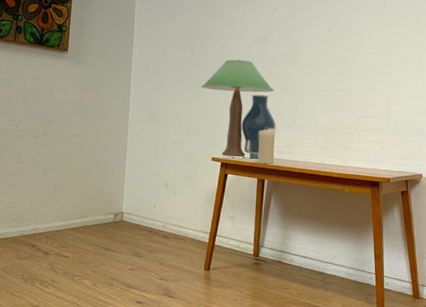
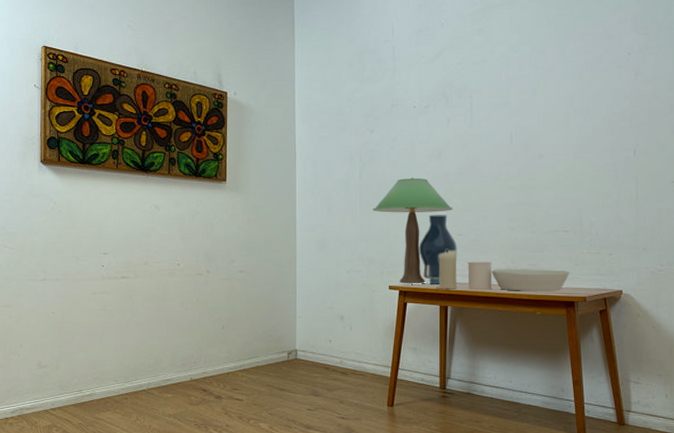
mug: none [284,139,307,167] -> present [467,261,492,290]
bowl: none [306,147,377,172] -> present [492,268,570,292]

